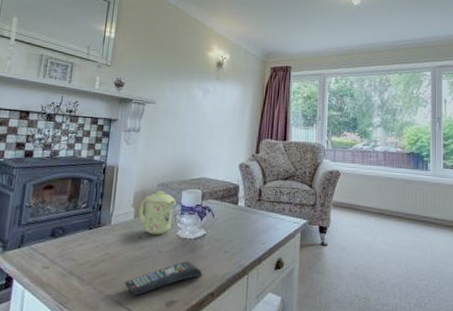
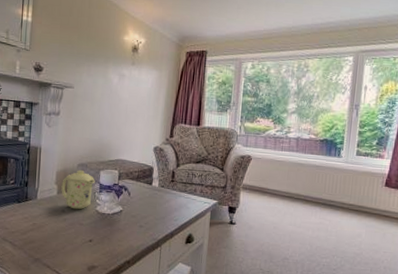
remote control: present [124,261,203,297] -> none [51,233,120,261]

